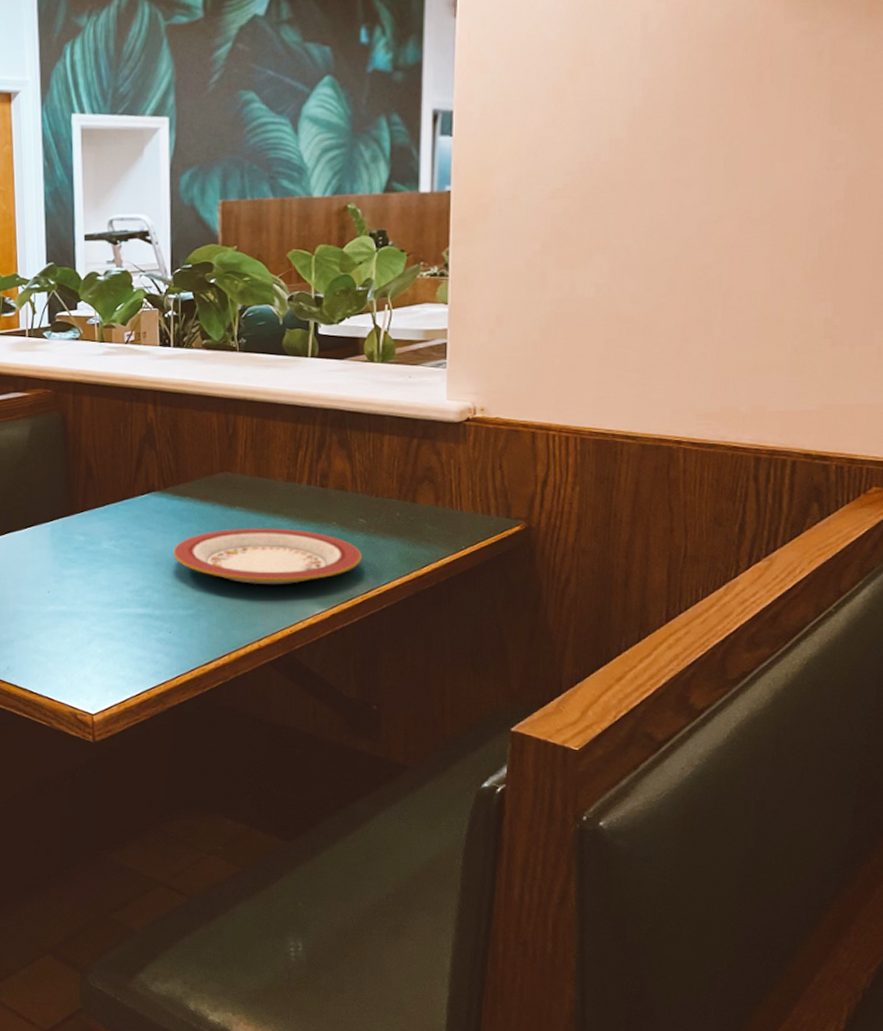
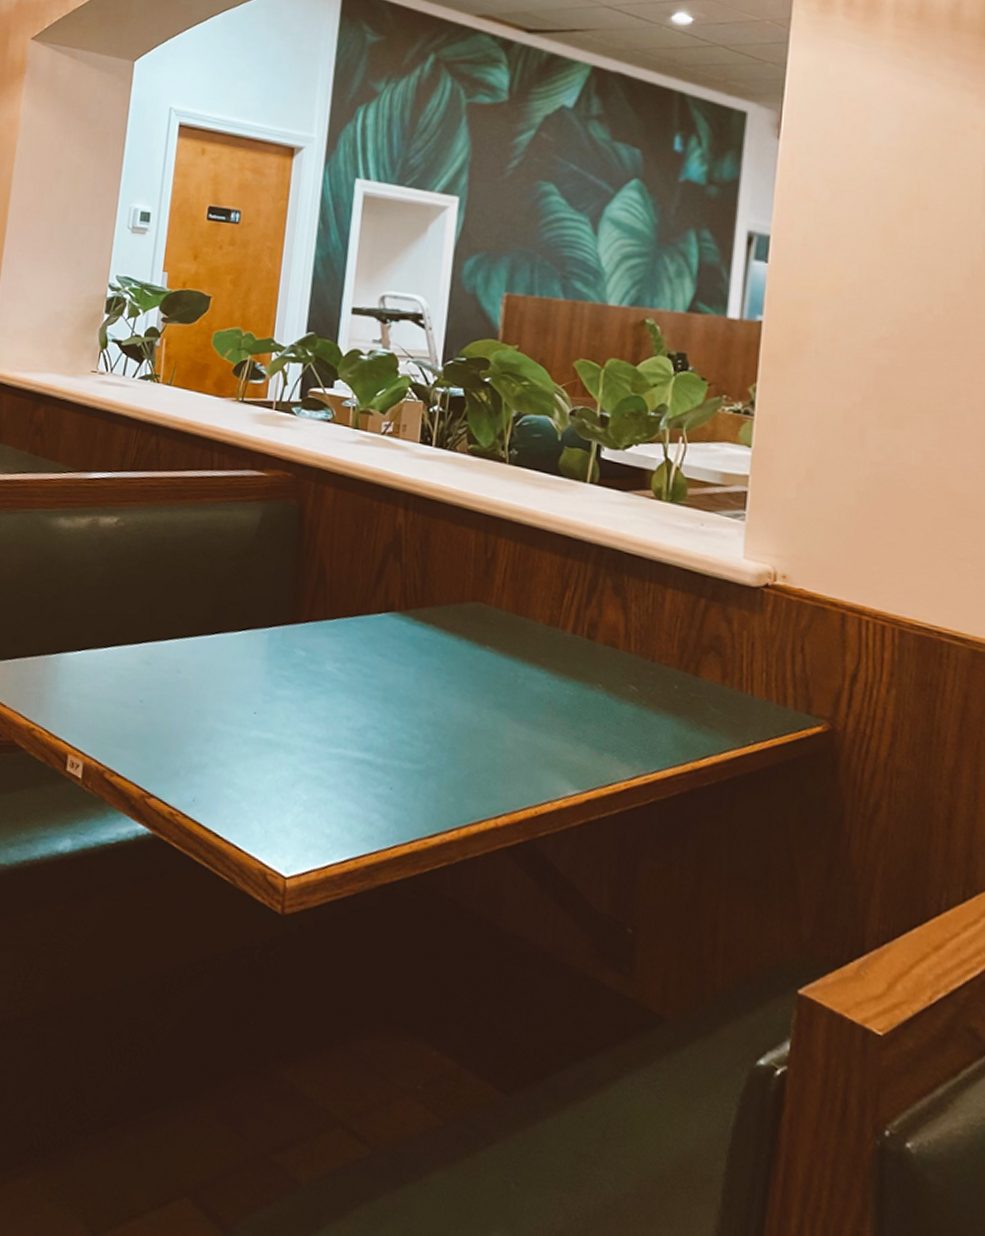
plate: present [172,528,362,585] -> none [405,671,629,753]

